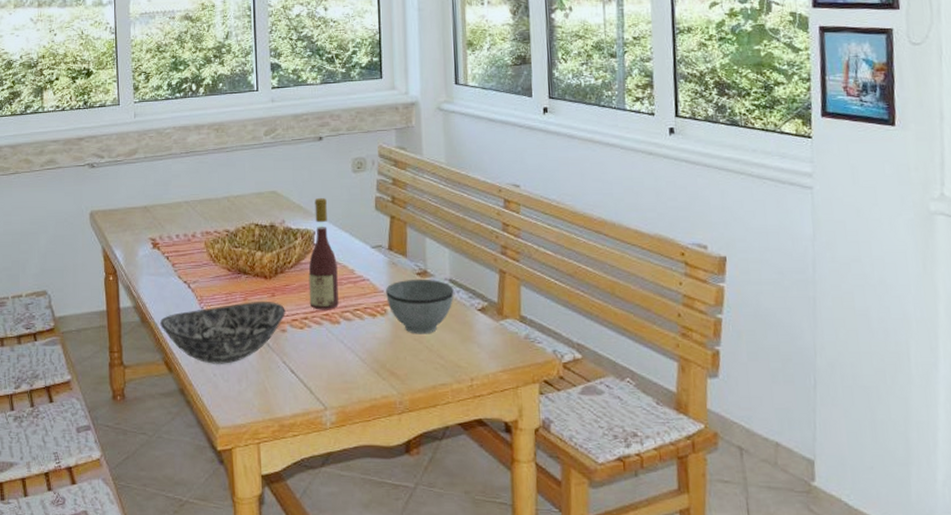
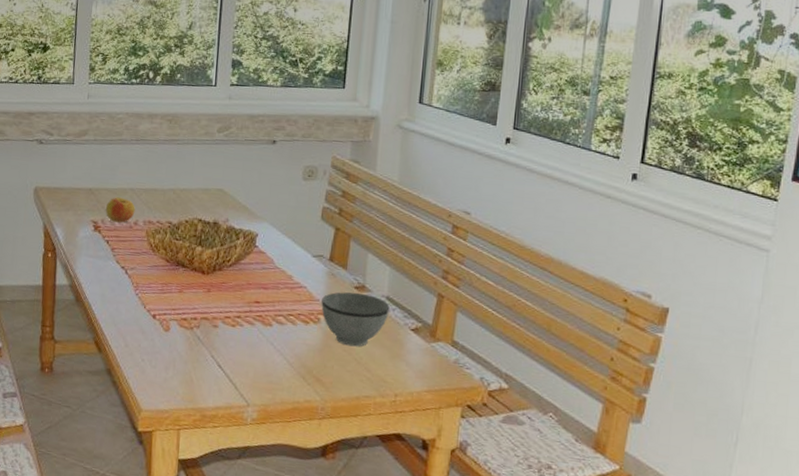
bowl: present [159,302,285,364] -> none [93,294,219,351]
apple: none [162,211,192,237] -> present [105,197,136,223]
wine bottle: present [308,197,339,310] -> none [244,200,277,312]

